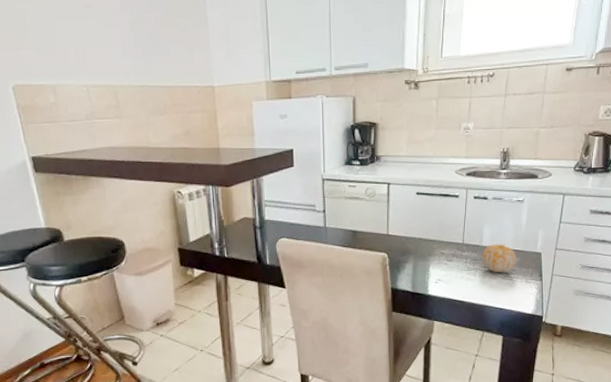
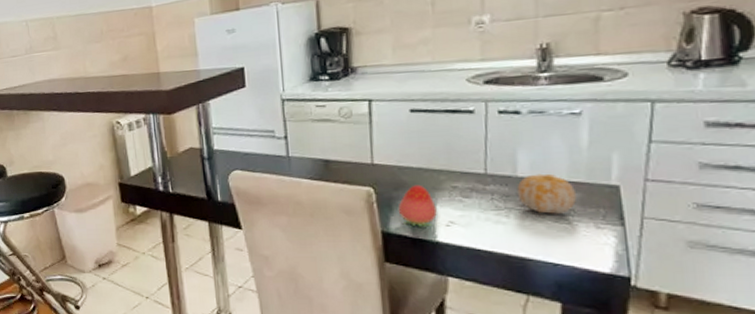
fruit: none [403,251,430,284] -> present [397,184,437,227]

